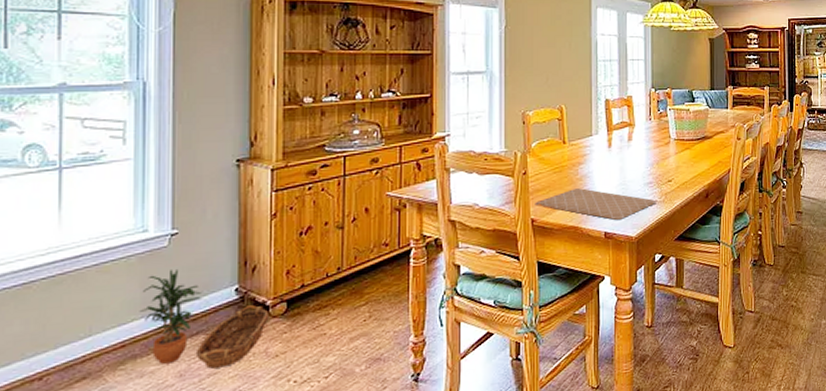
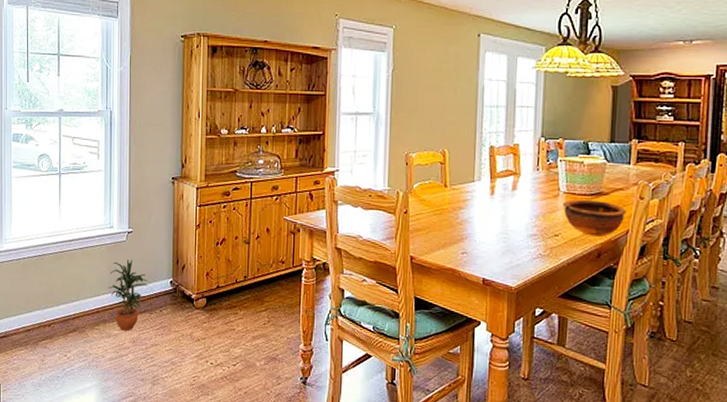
basket: present [195,305,269,369] -> none [143,296,194,342]
placemat: present [535,188,656,221] -> none [414,232,540,269]
bowl: none [674,144,727,178] -> present [563,199,626,237]

